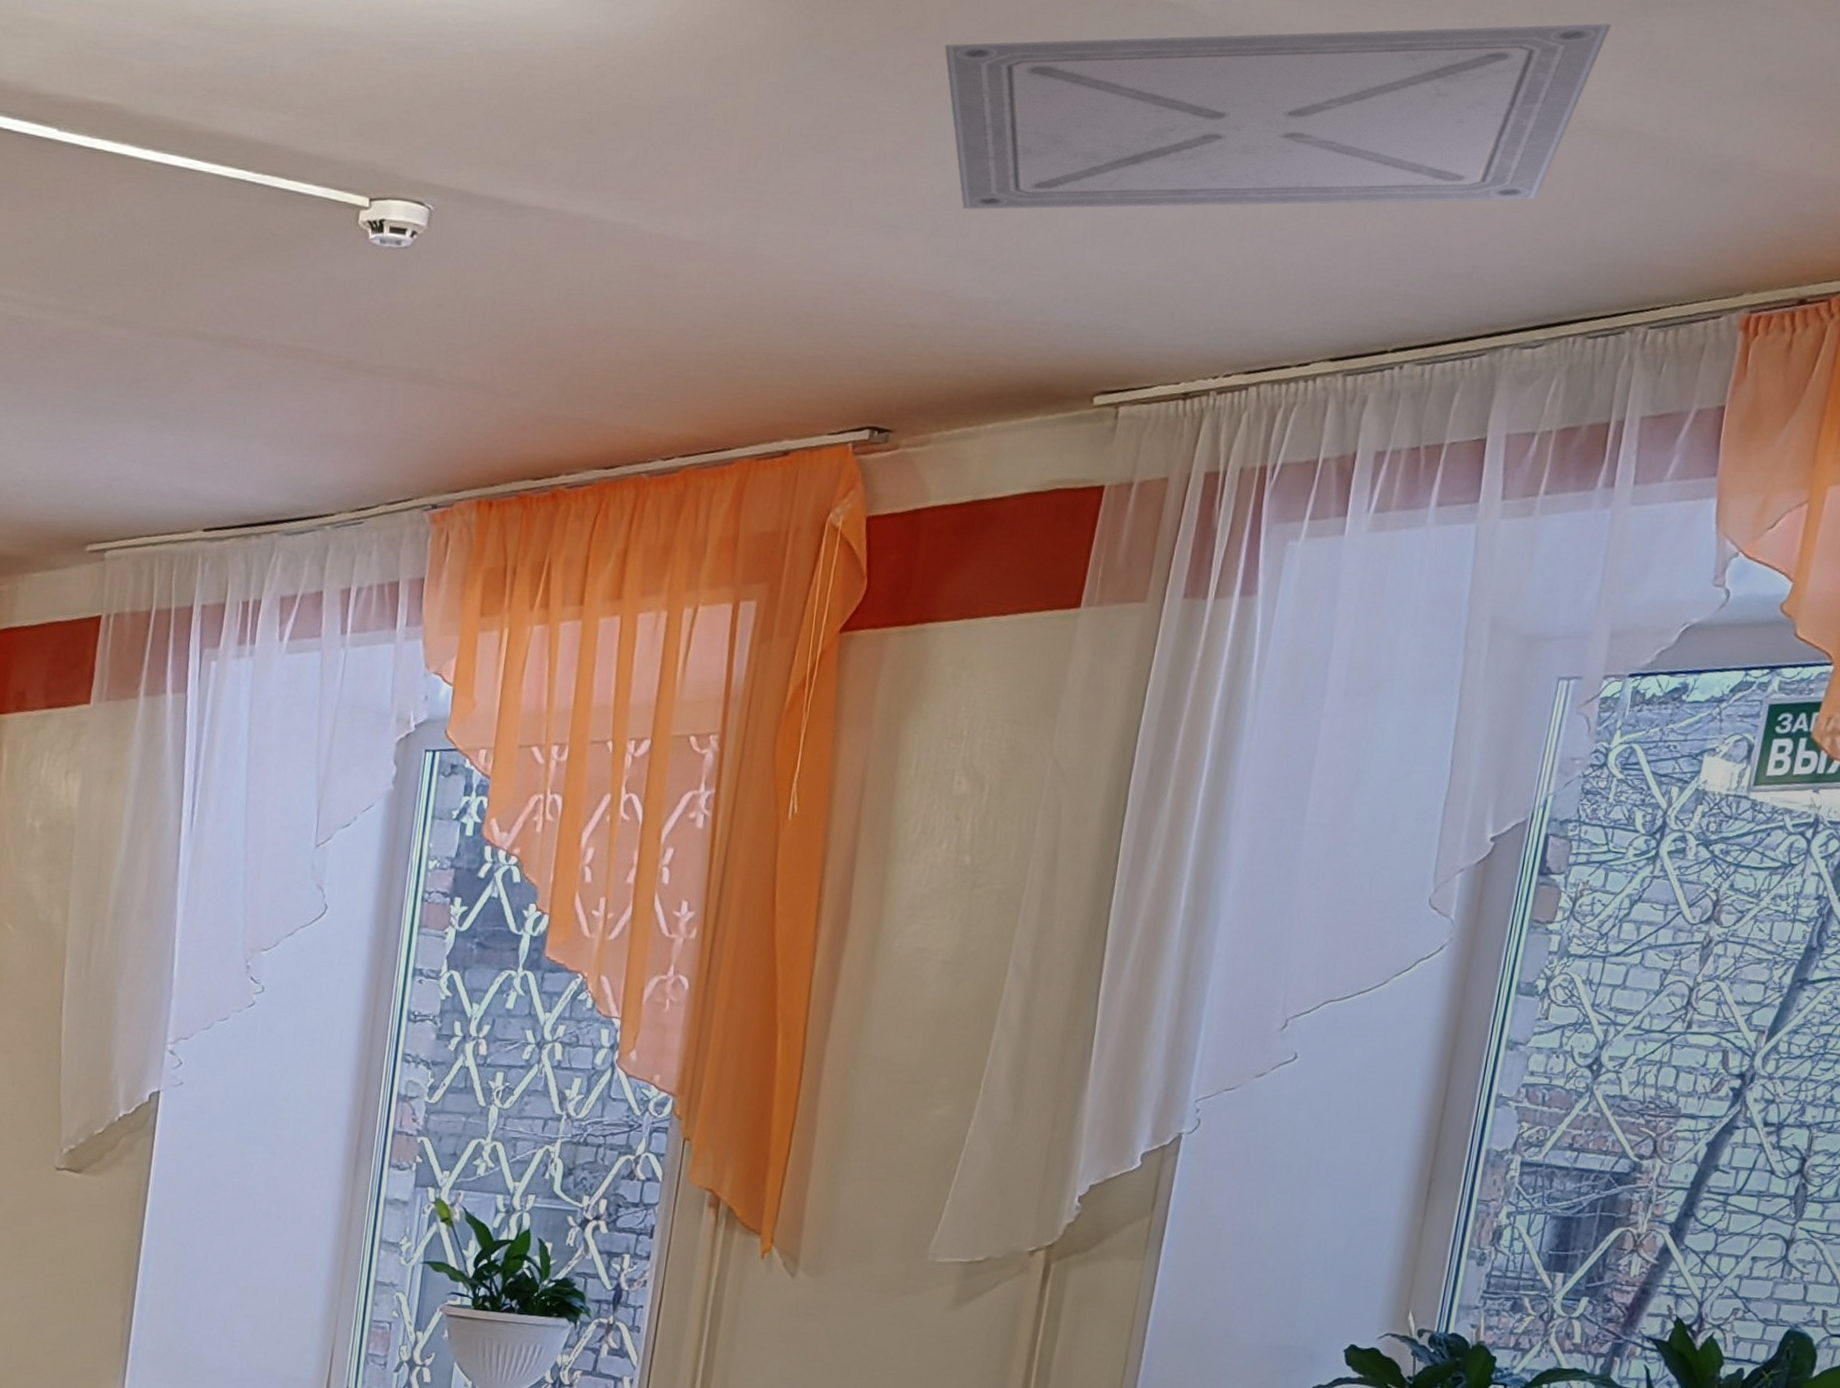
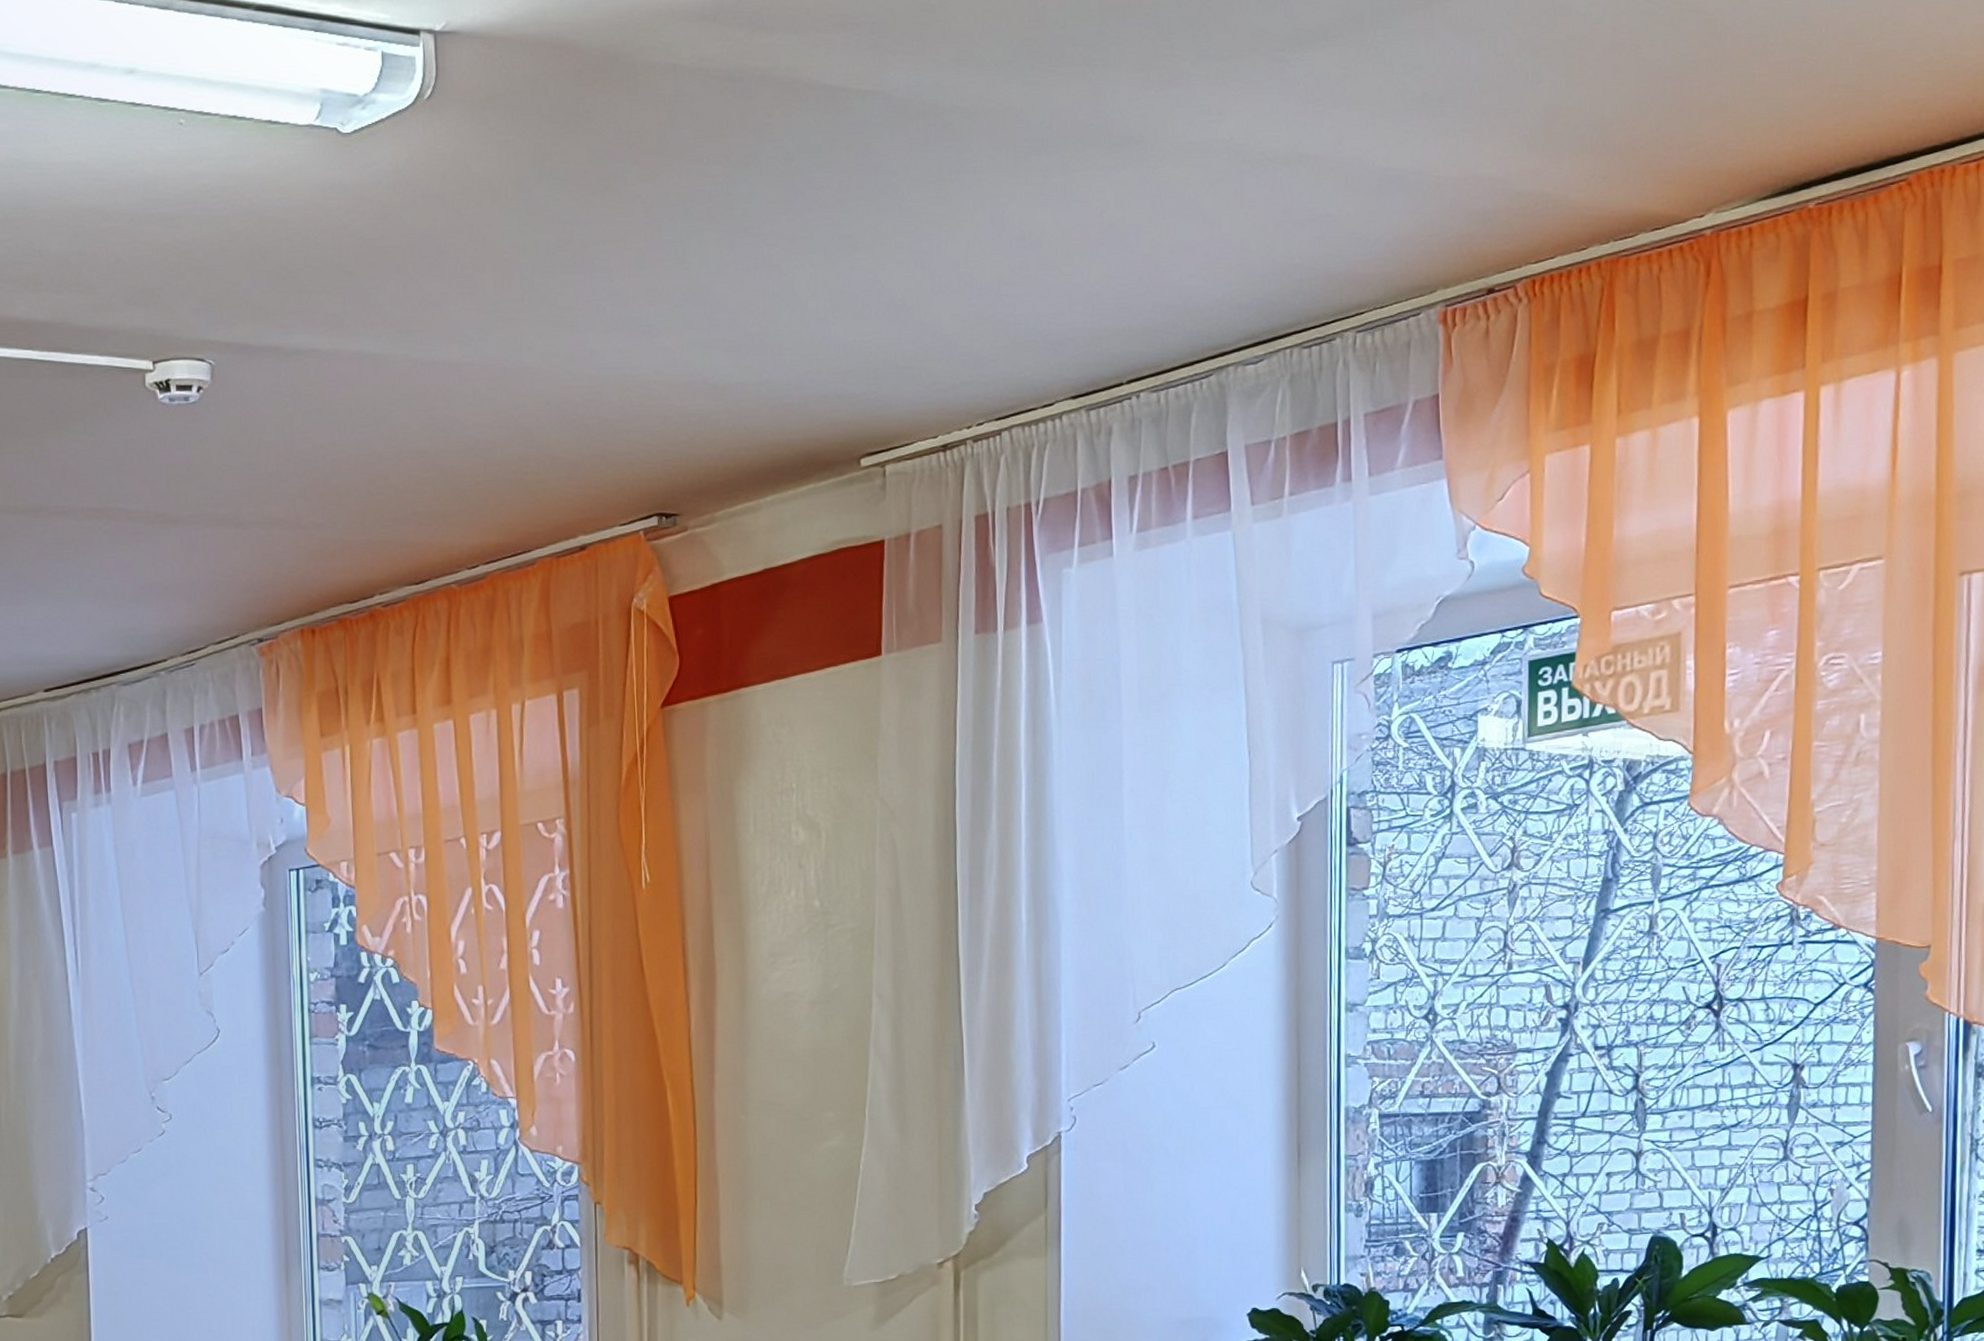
ceiling vent: present [944,23,1611,210] -> none [667,62,1273,303]

